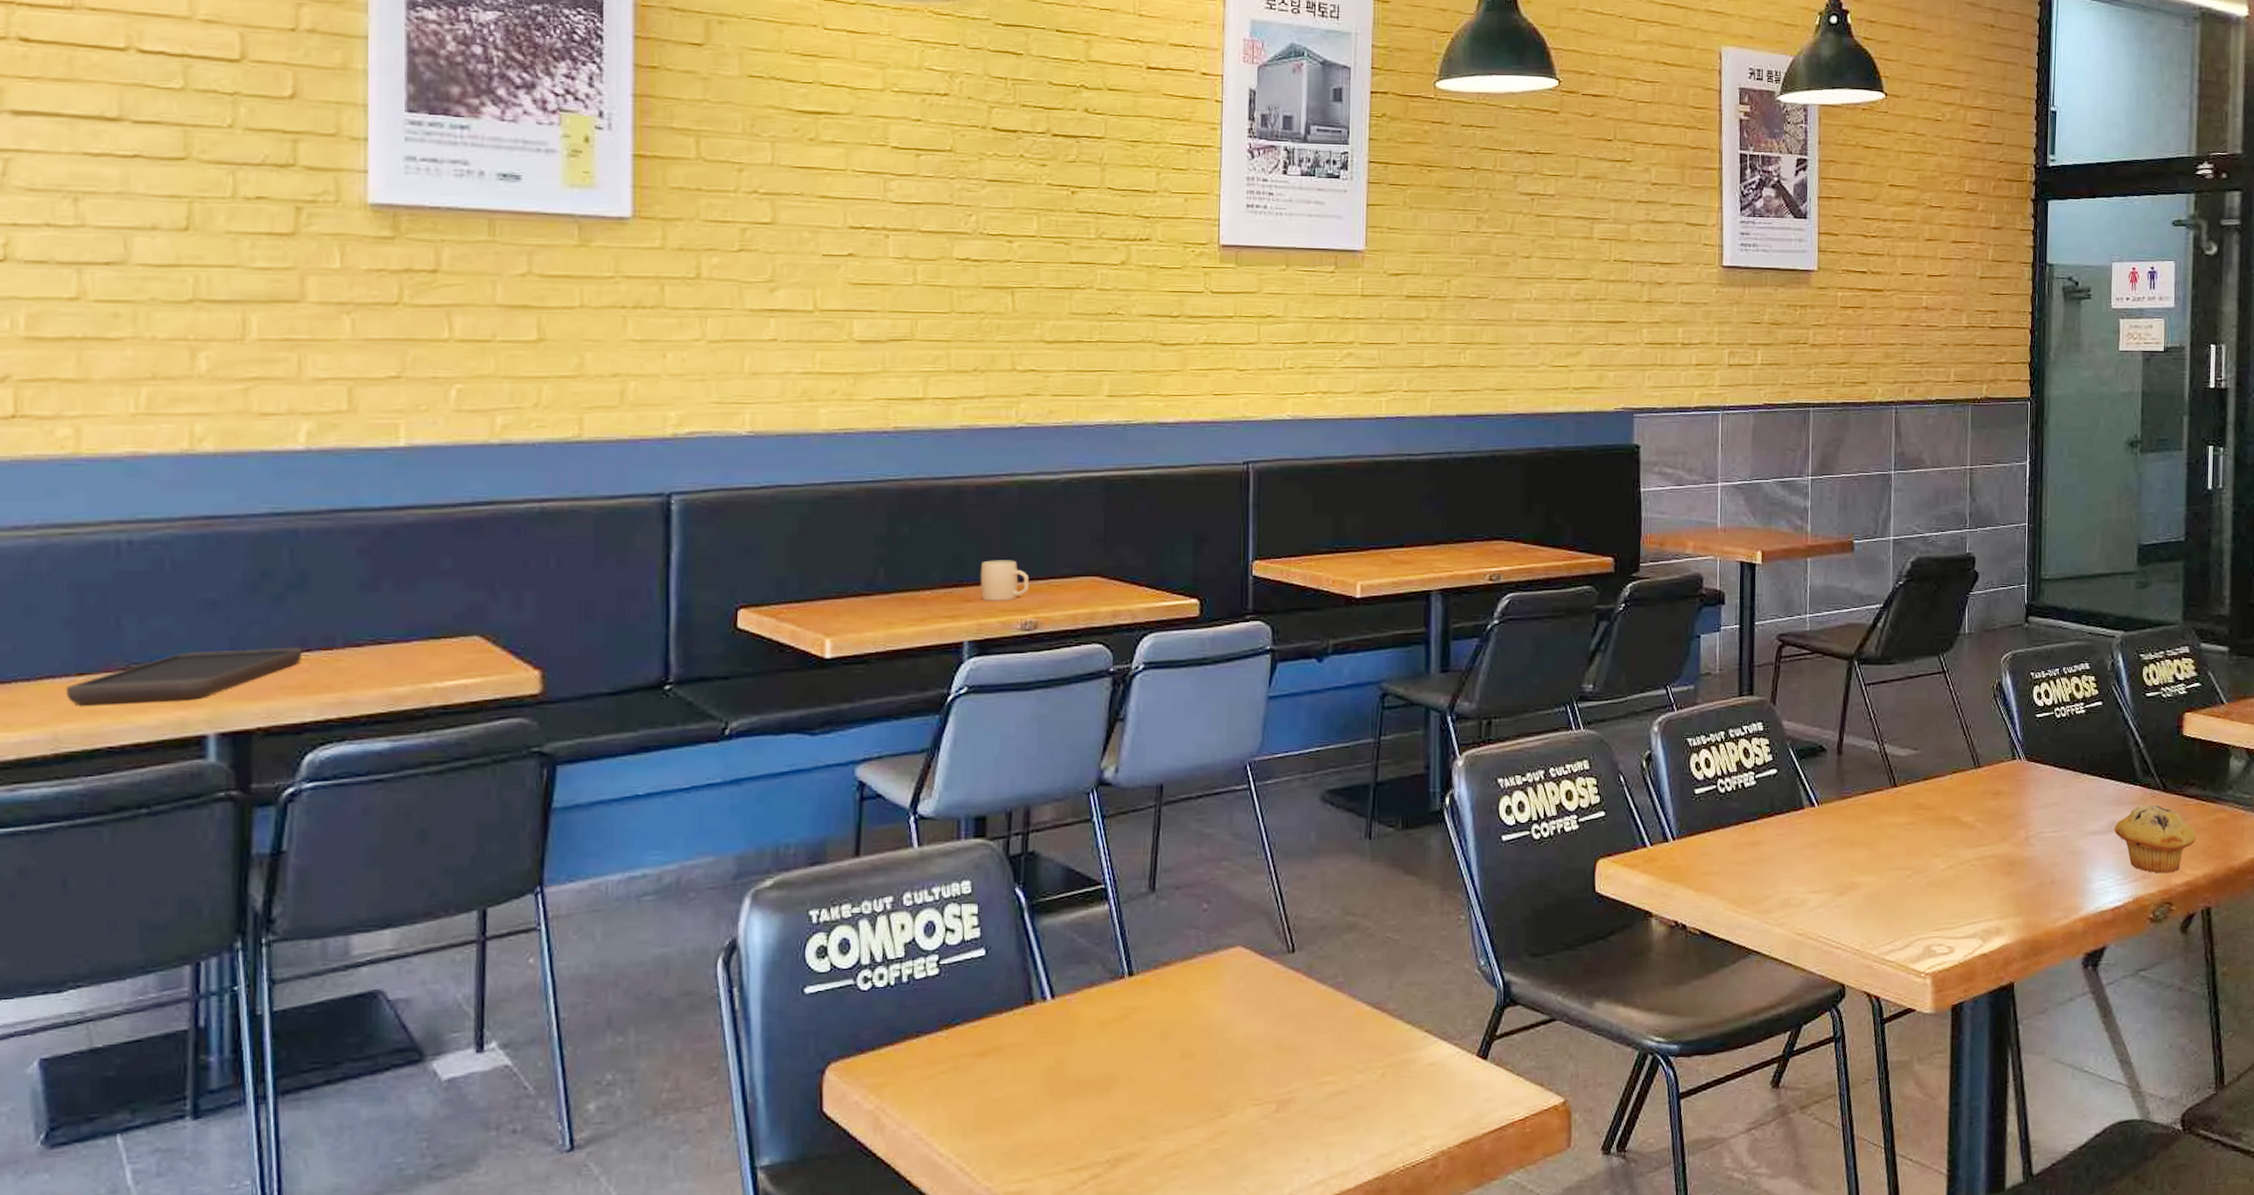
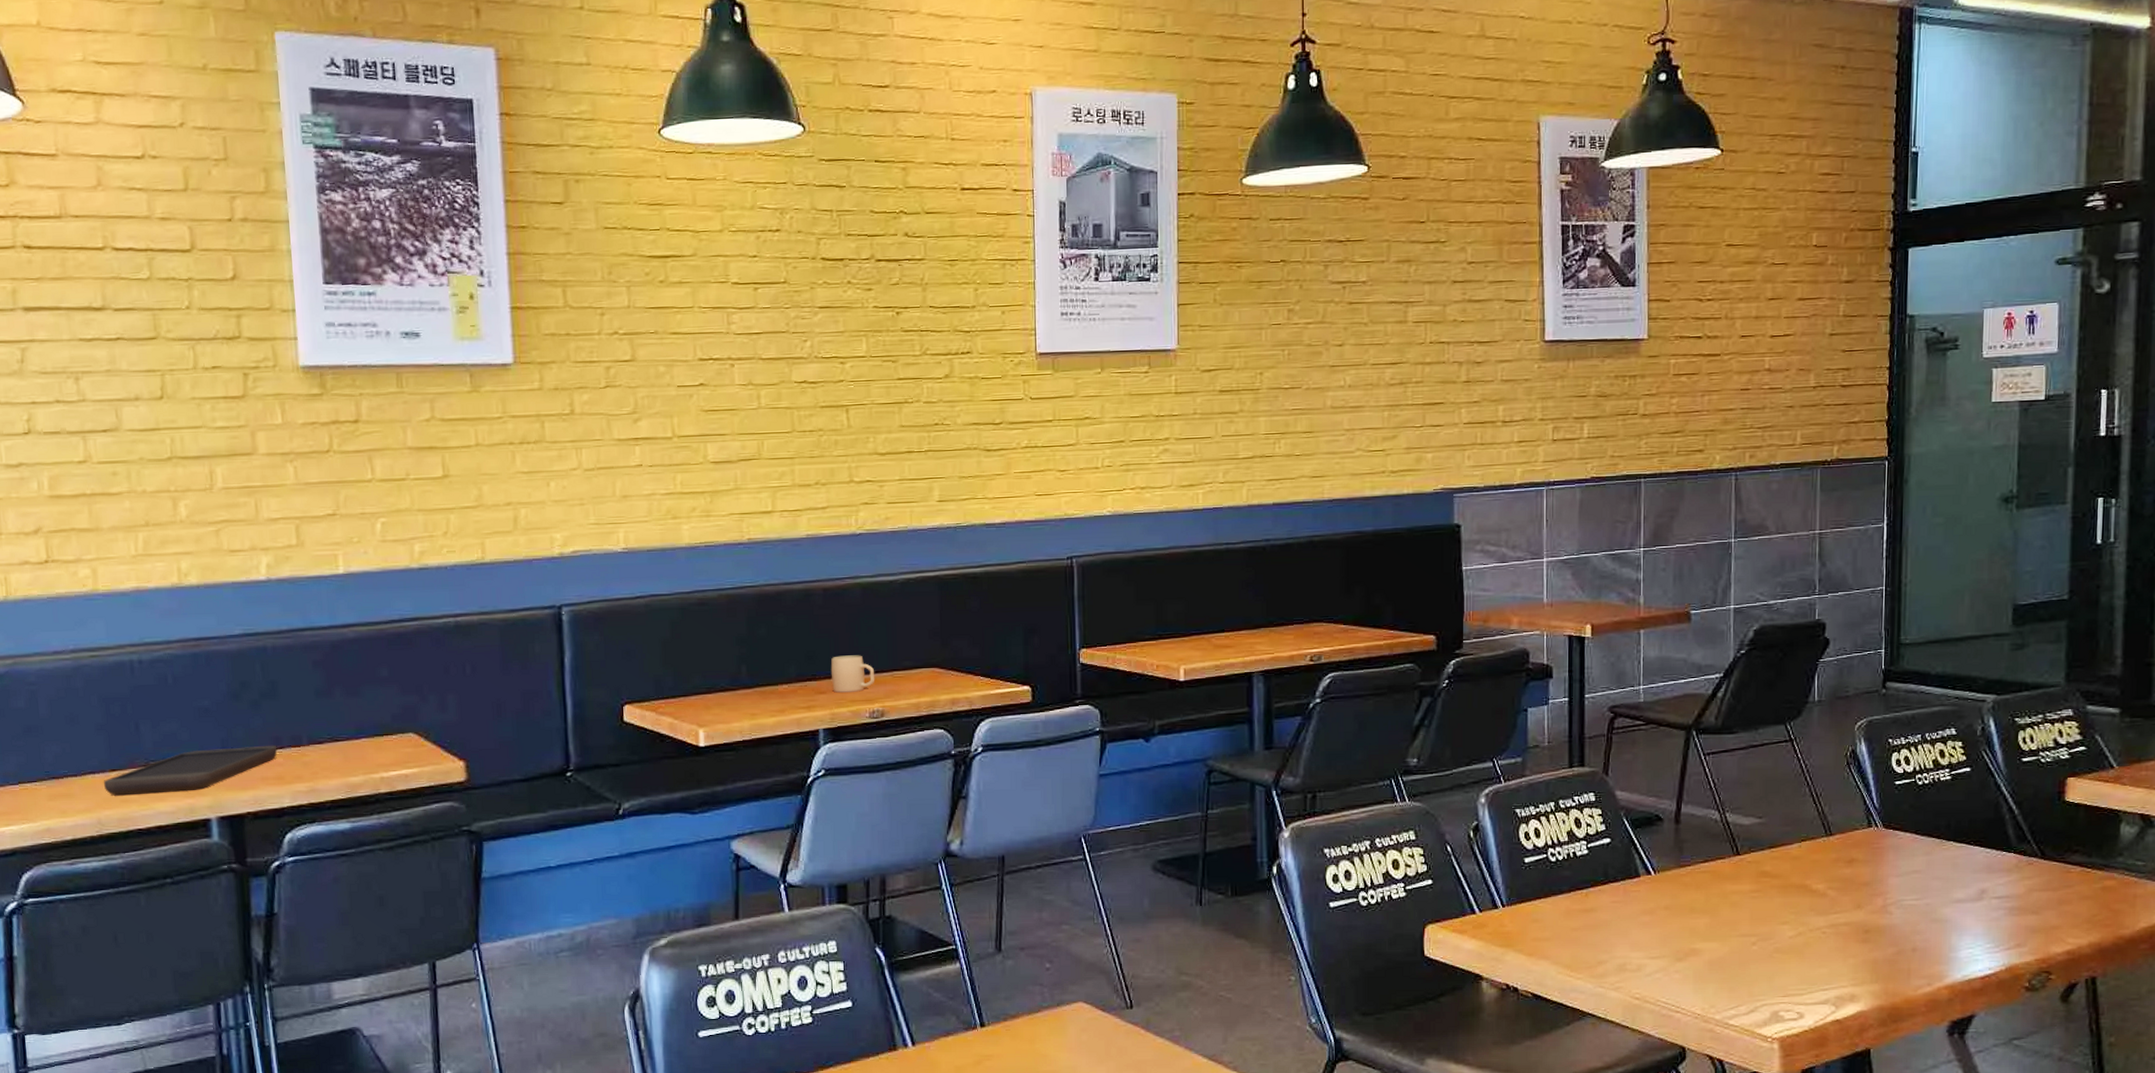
muffin: present [2114,805,2196,873] -> none [1984,873,2080,942]

